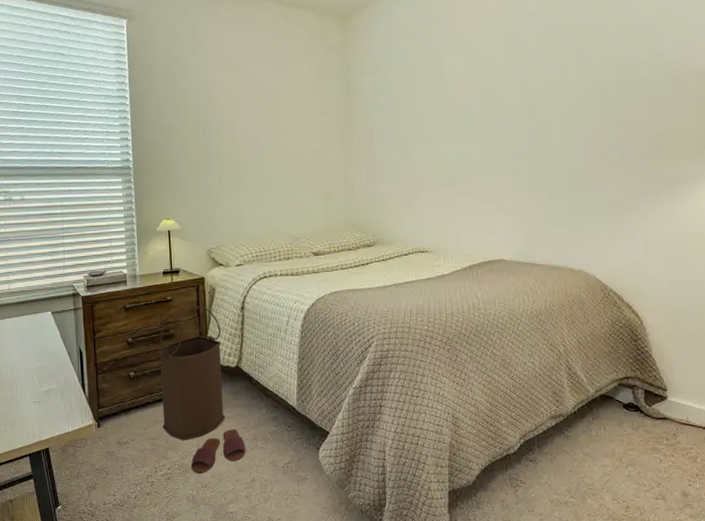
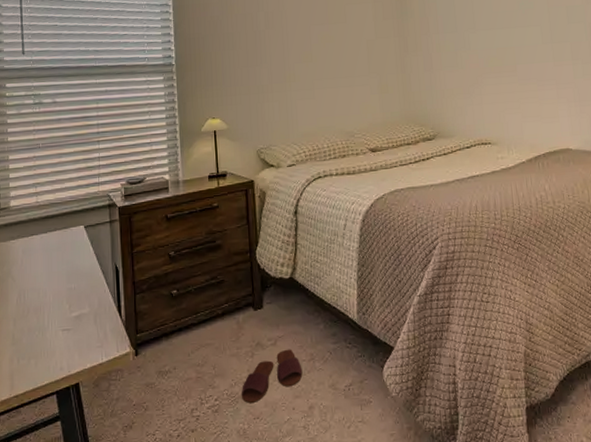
basket: present [158,306,225,441] -> none [204,212,279,366]

